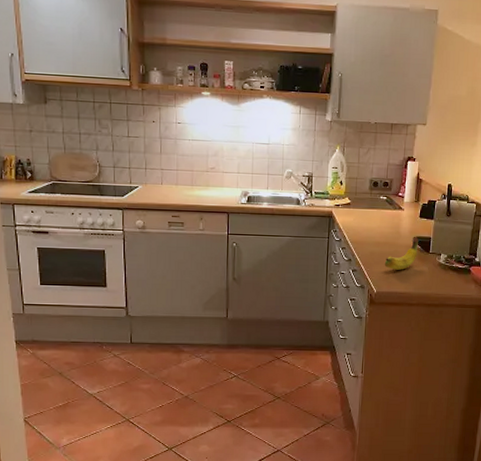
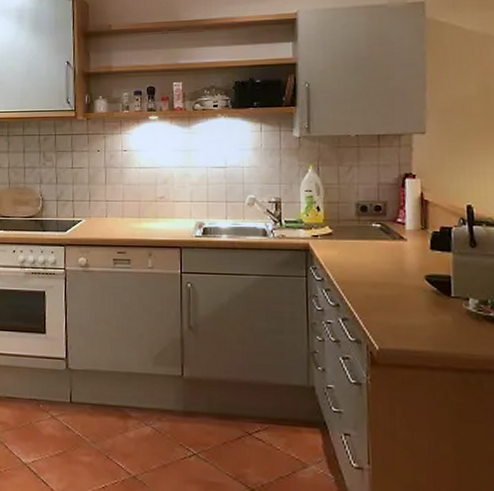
fruit: present [384,237,418,270] -> none [386,275,434,320]

